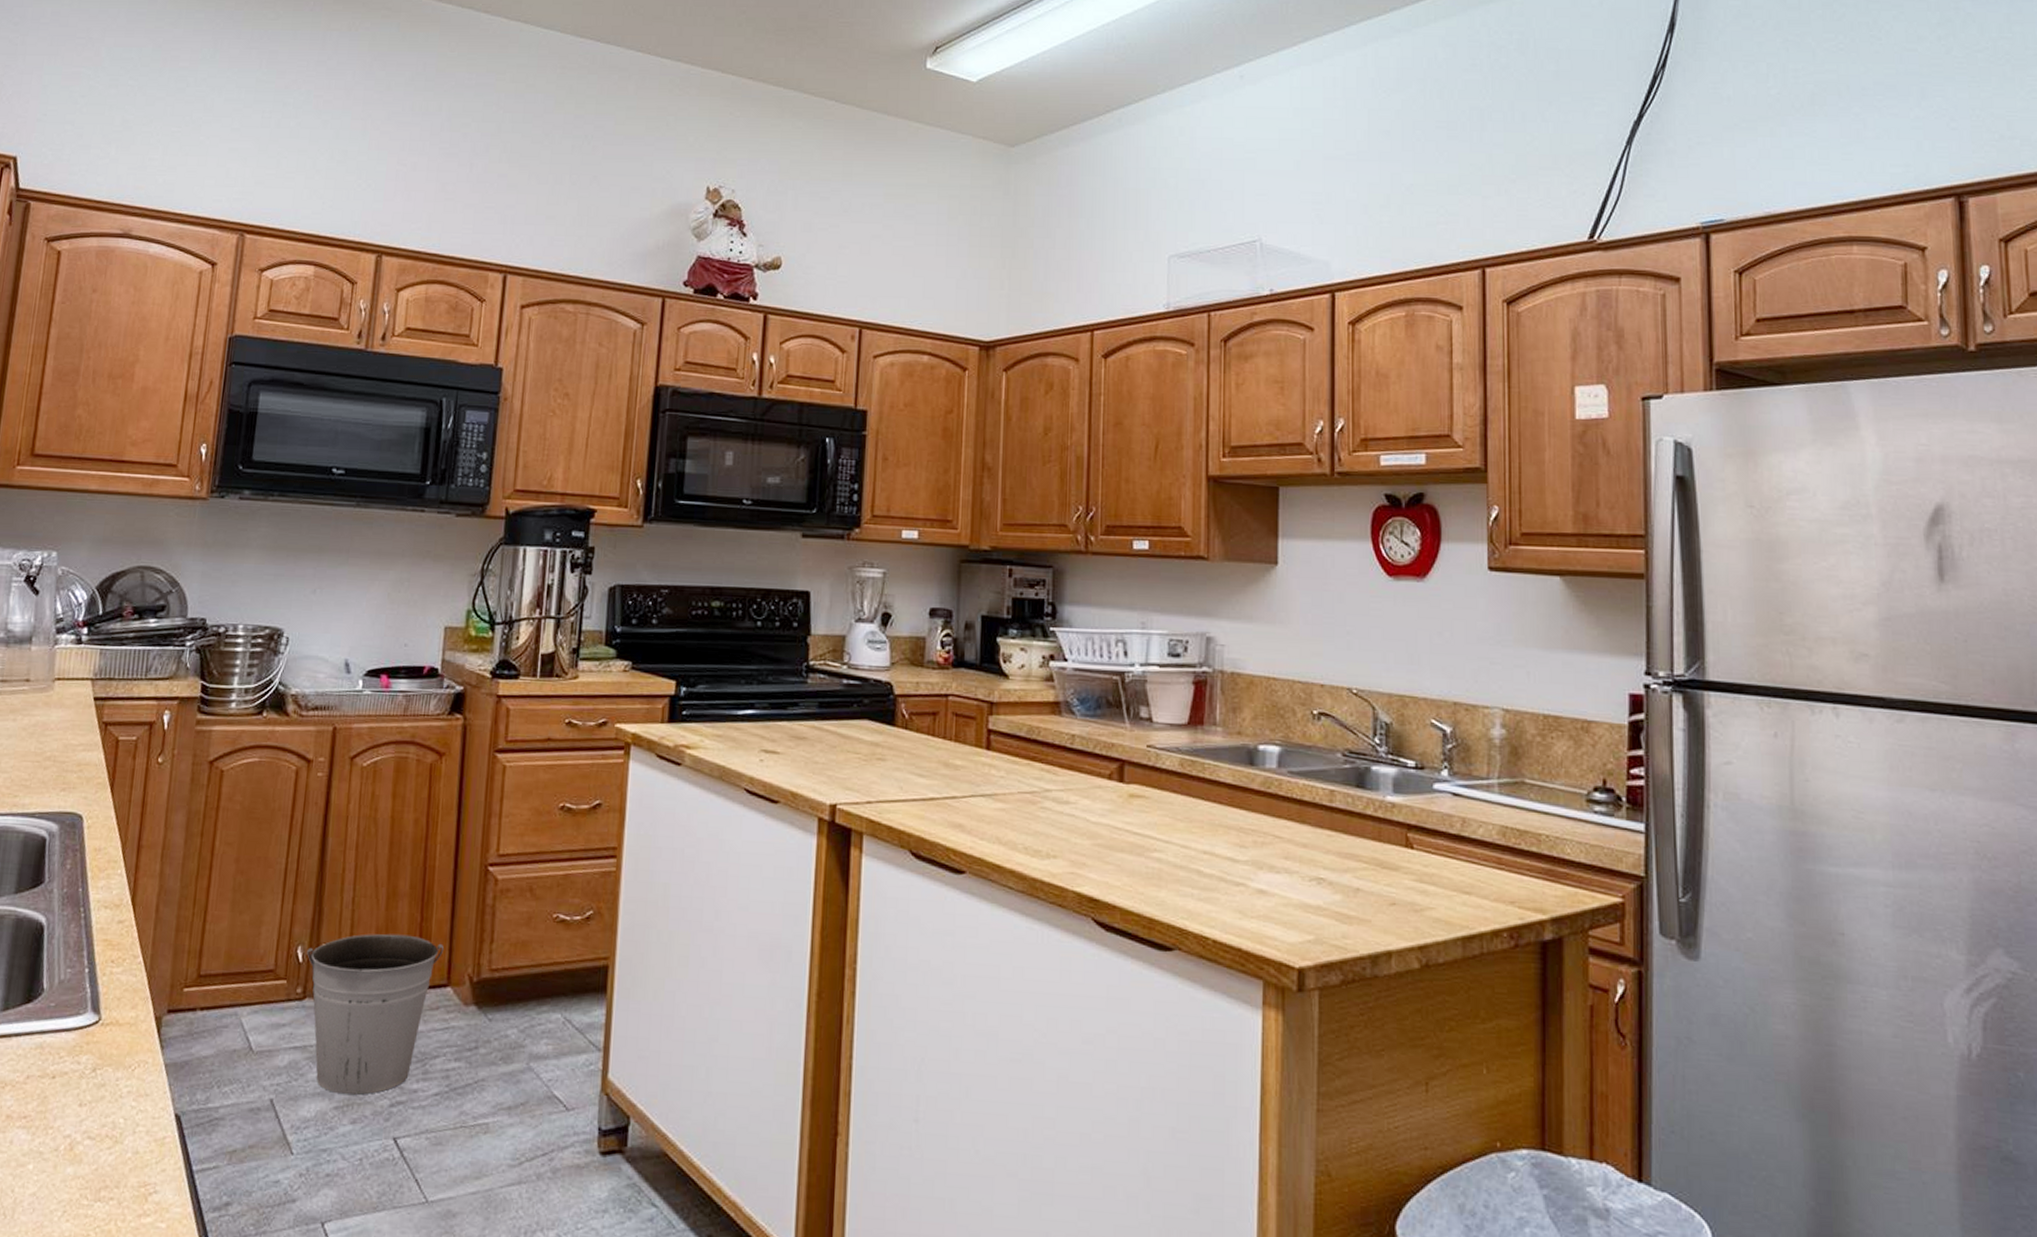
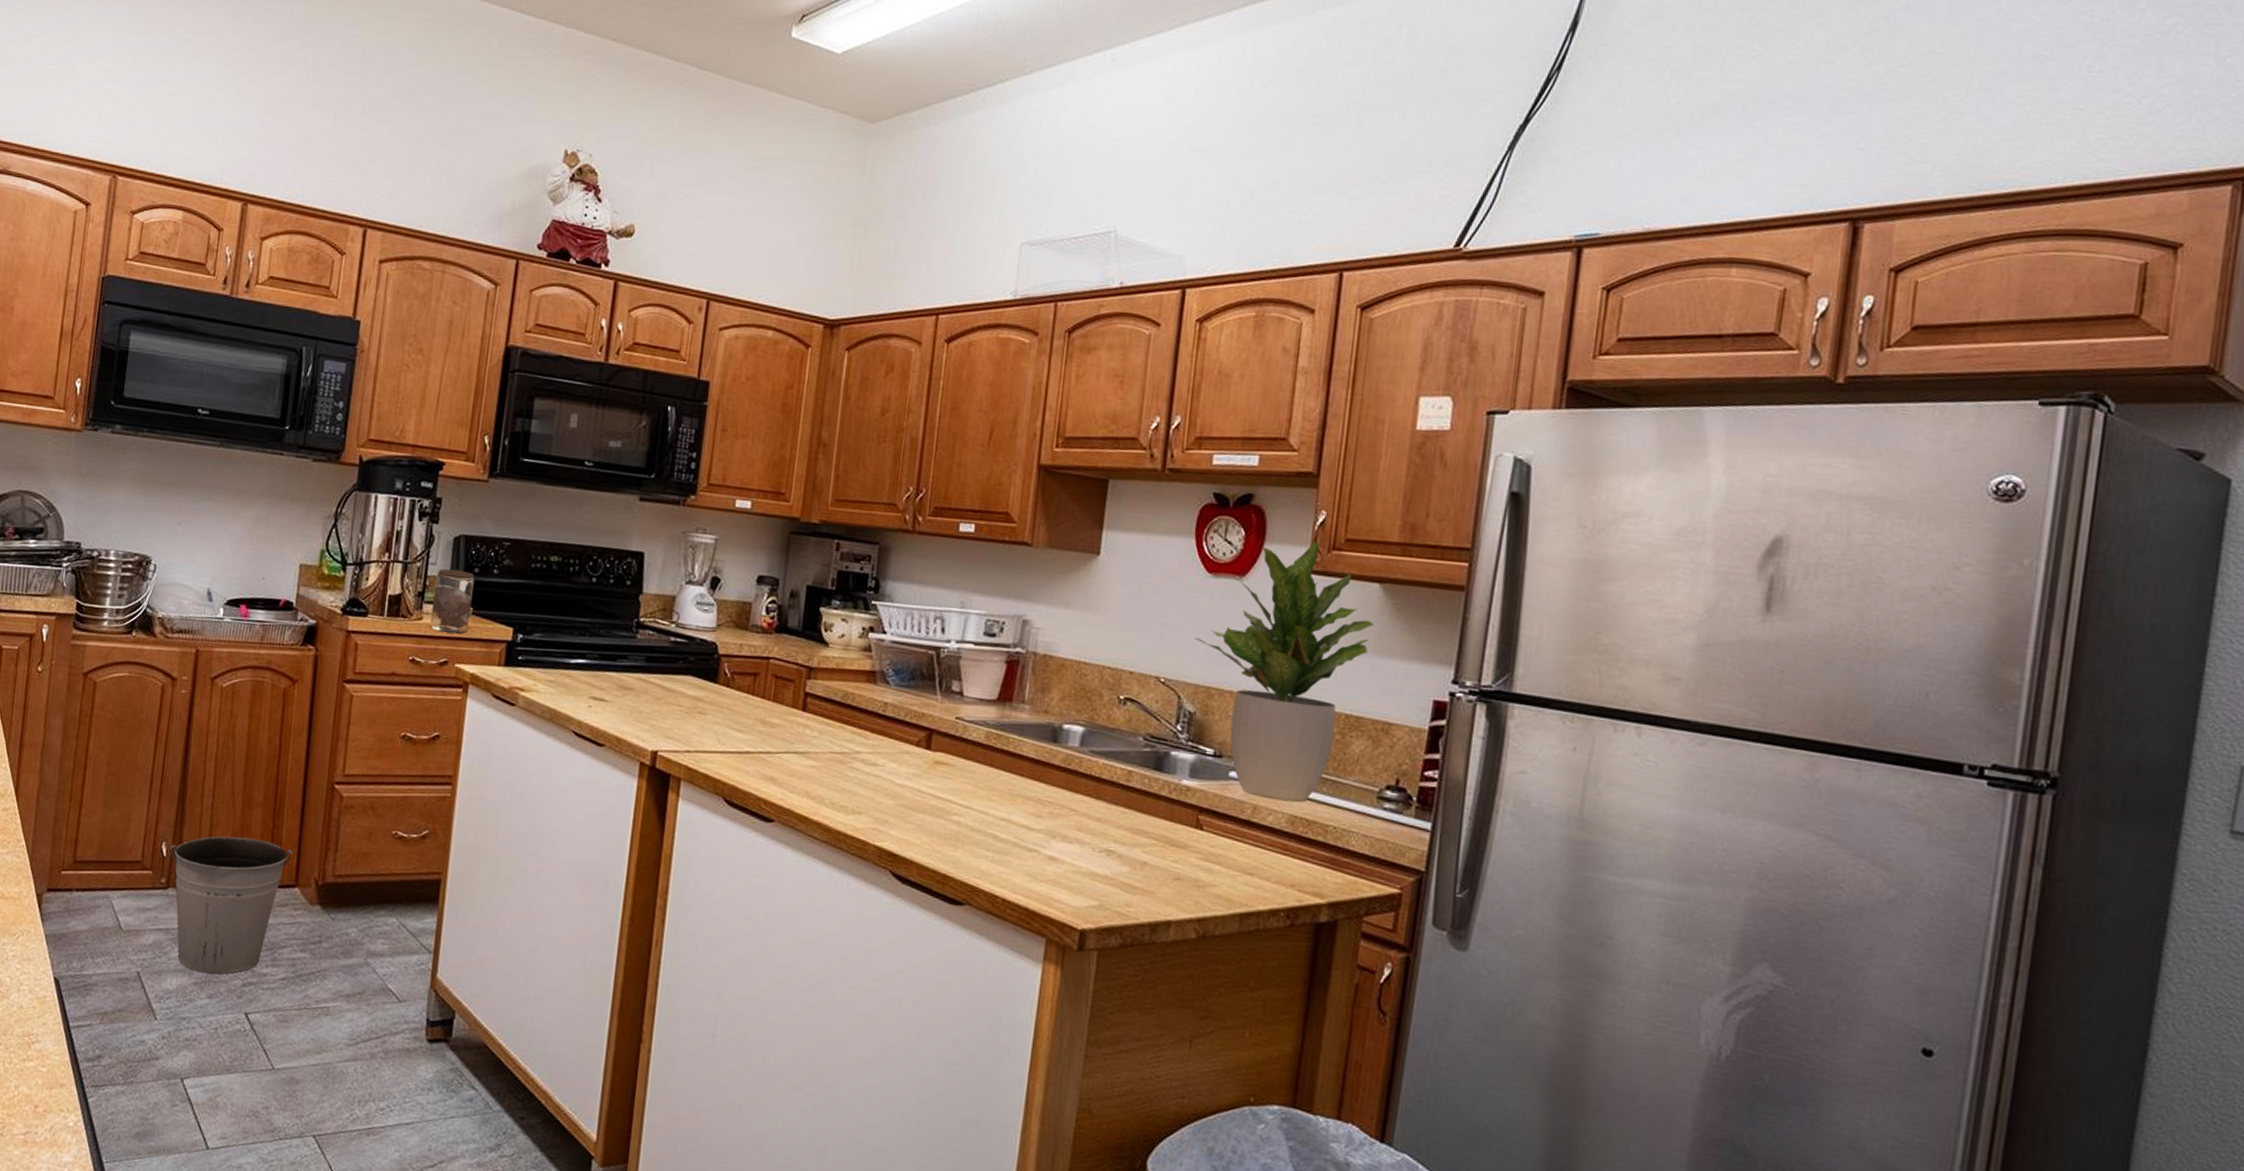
jar: none [586,621,633,691] -> present [429,569,475,634]
potted plant: none [1382,538,1559,812] -> present [1194,542,1373,803]

